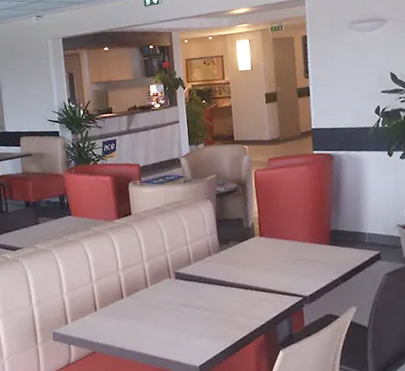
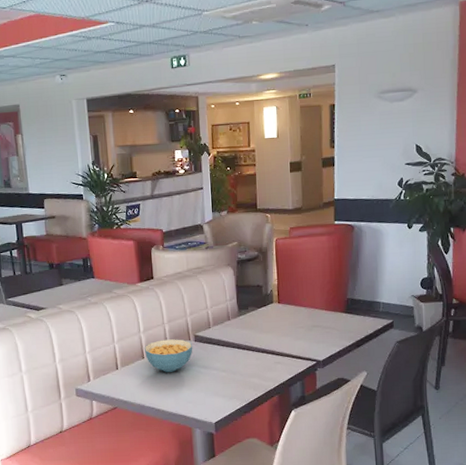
cereal bowl: none [123,277,174,313] -> present [144,339,193,372]

